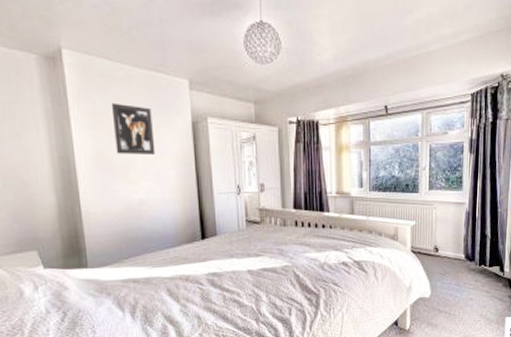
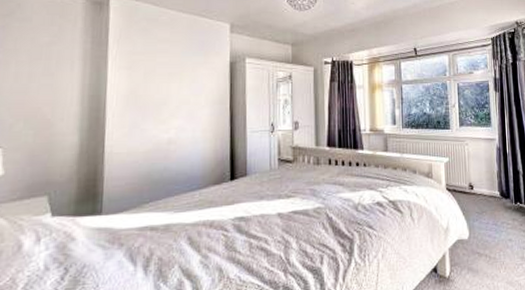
wall art: present [111,103,156,156] -> none [150,44,191,94]

